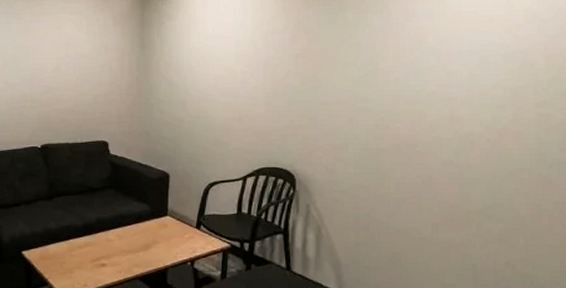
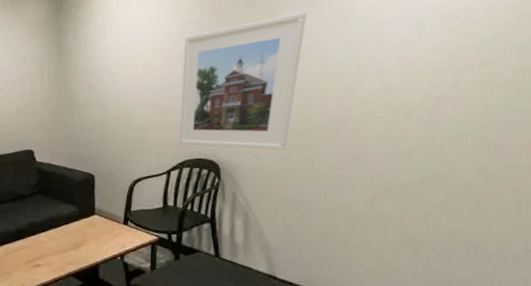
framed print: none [256,35,383,168] -> present [179,11,307,151]

